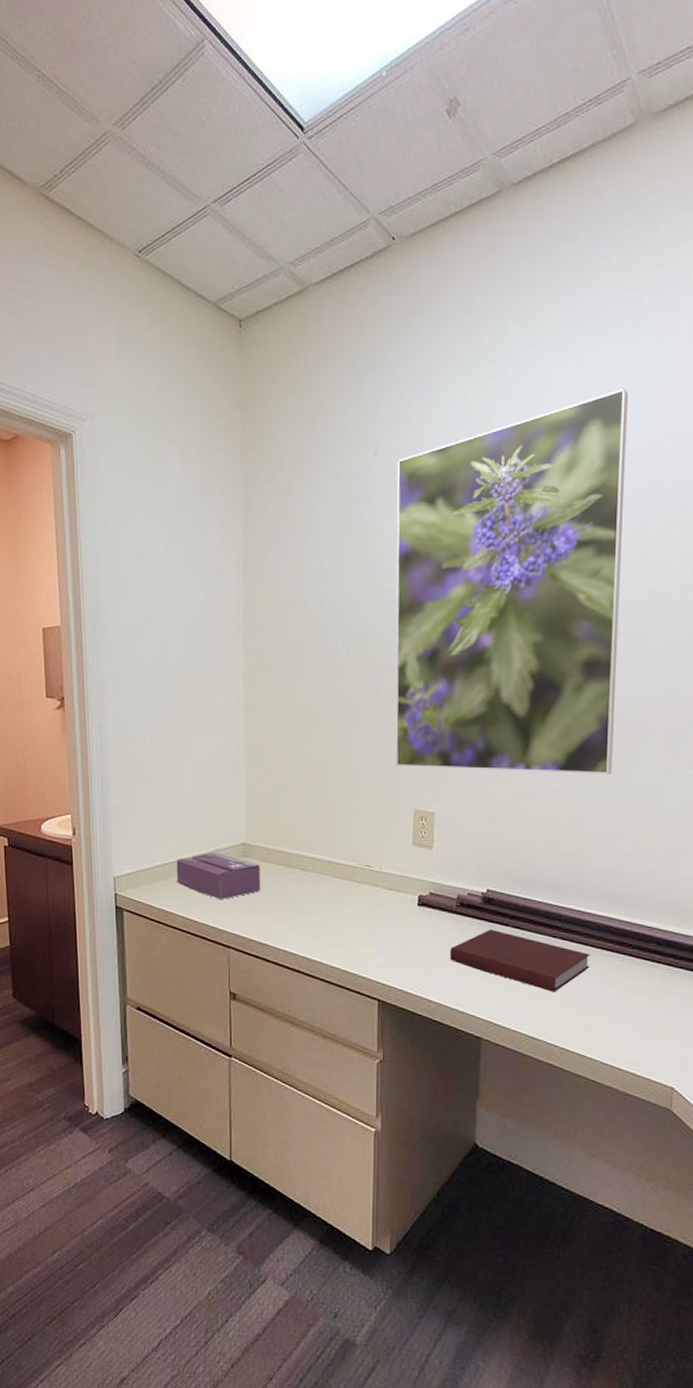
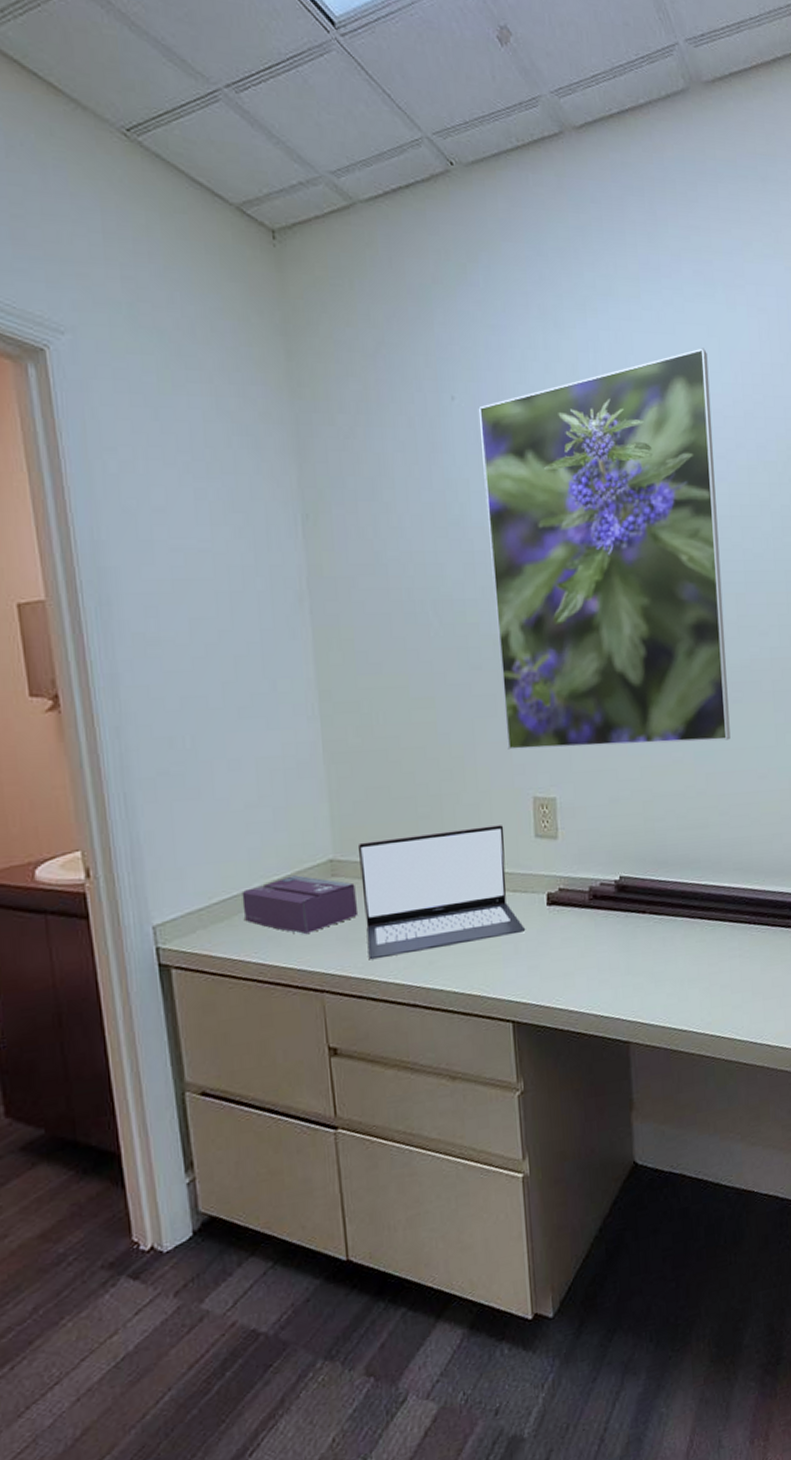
laptop: none [265,830,397,929] -> present [357,825,526,960]
notebook: present [449,929,590,992] -> none [586,919,730,977]

